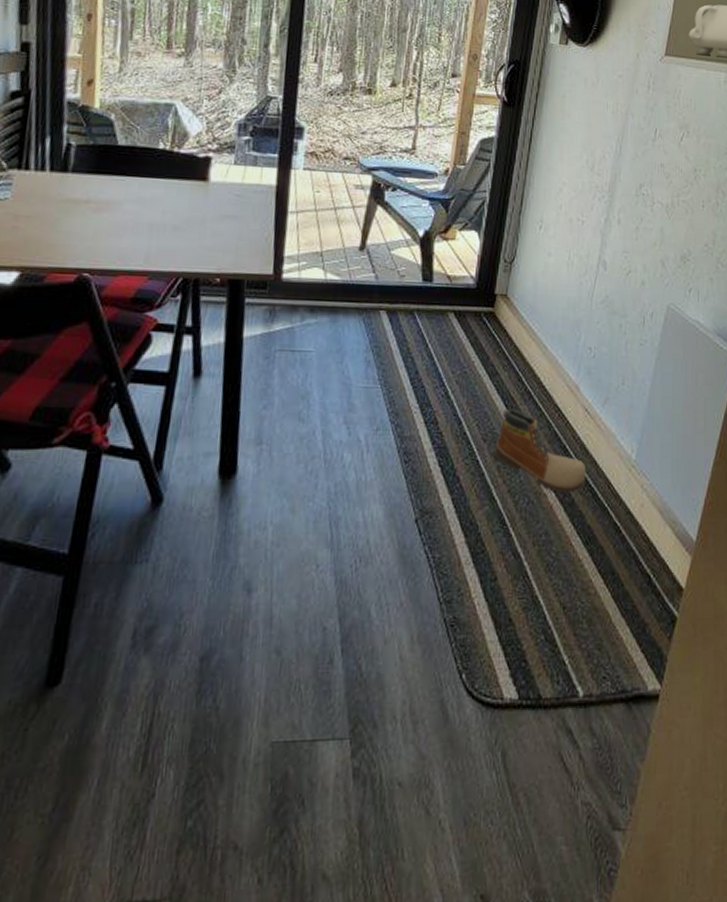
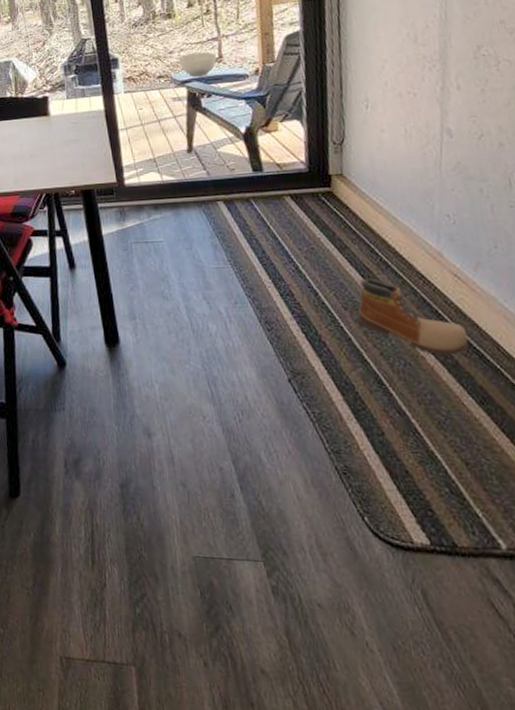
bowl: none [369,138,410,166] -> present [178,52,217,77]

